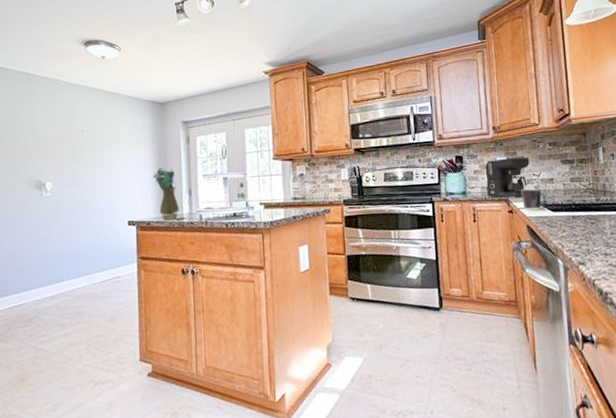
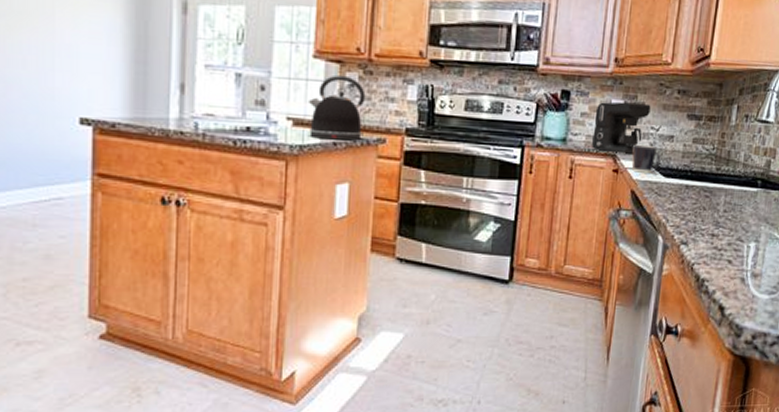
vase: present [153,167,180,222] -> none [125,43,164,127]
kettle: none [272,168,314,216] -> present [307,74,366,141]

